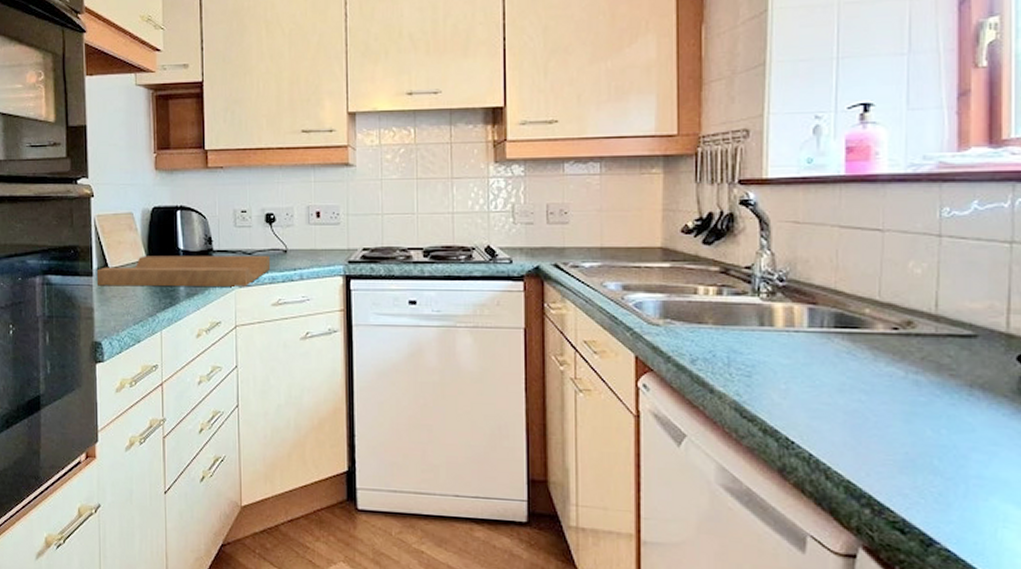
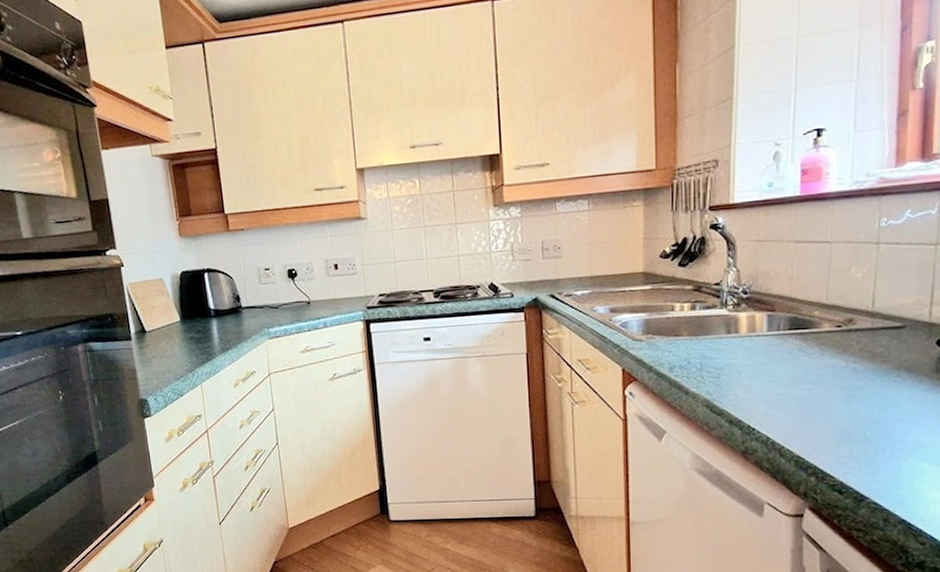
cutting board: present [97,255,271,287] -> none [135,307,297,349]

